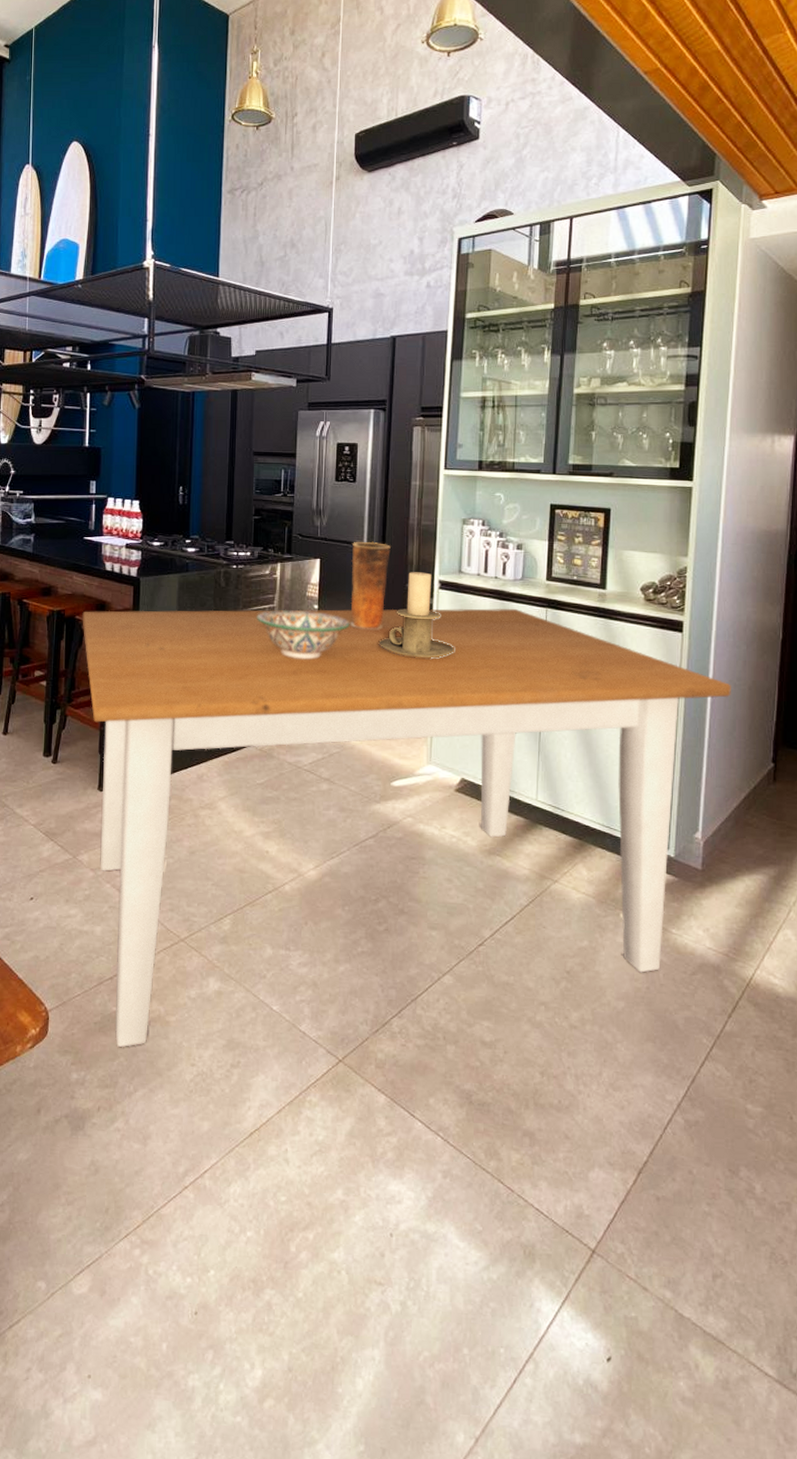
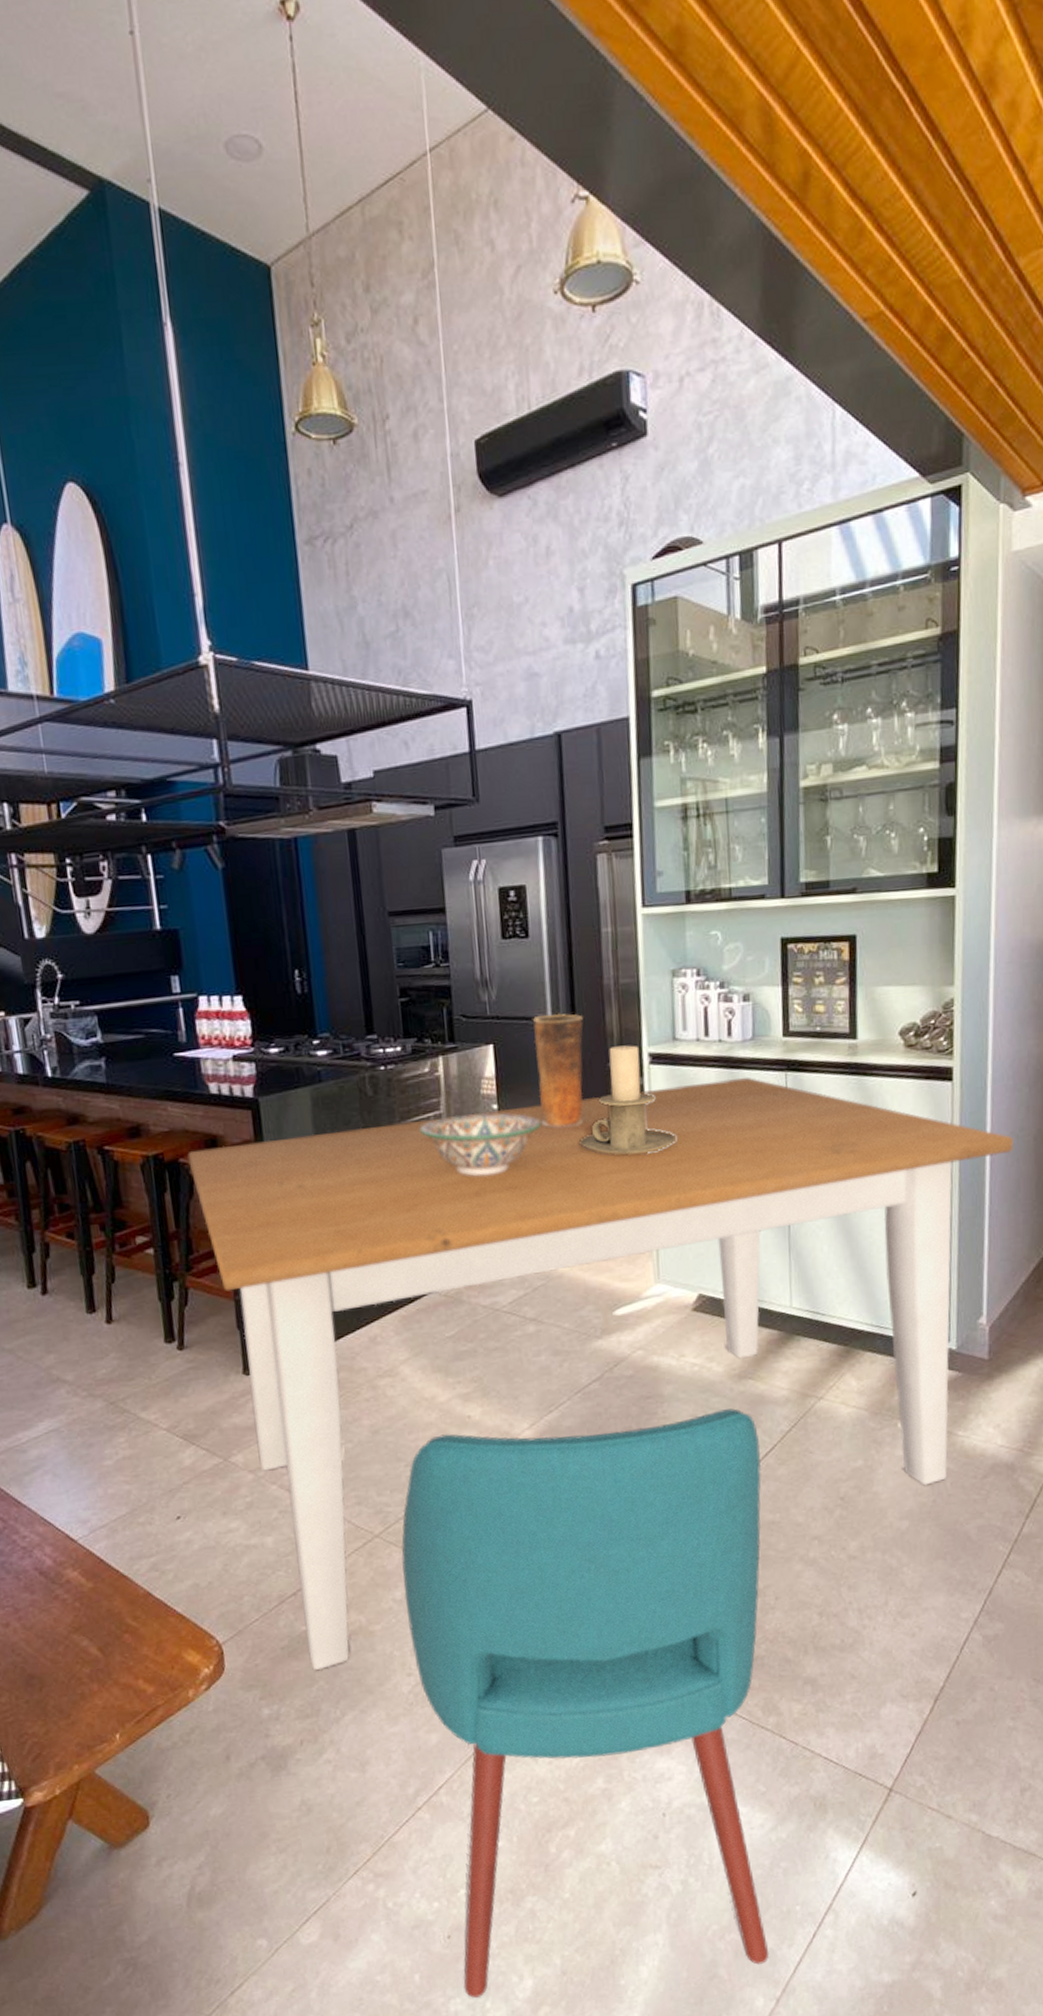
chair: none [197,863,502,1400] -> present [401,1408,770,1998]

